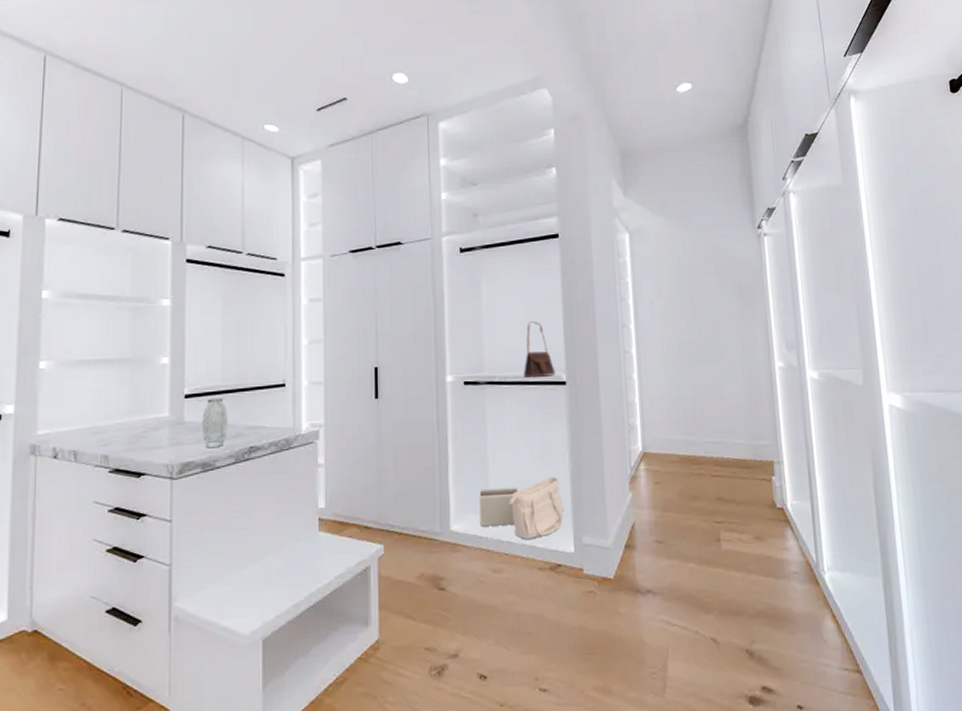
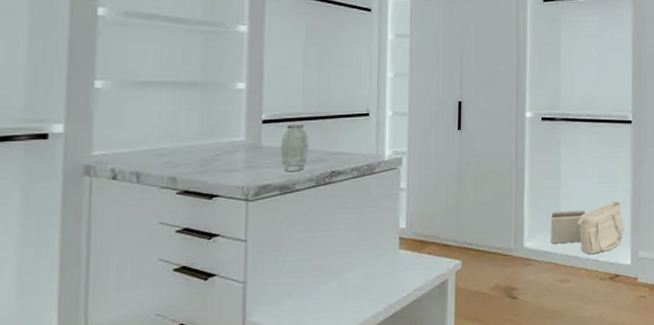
shoulder bag: present [524,321,556,379] -> none [596,67,623,117]

